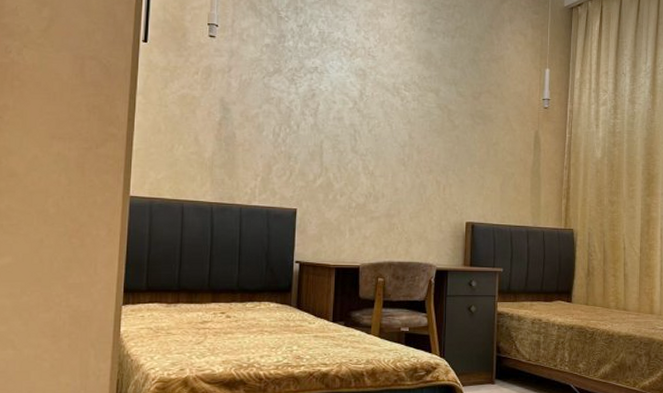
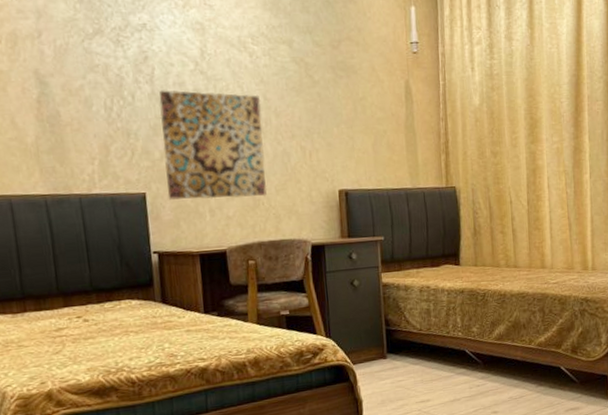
wall art: none [315,123,406,222] -> present [158,90,267,200]

